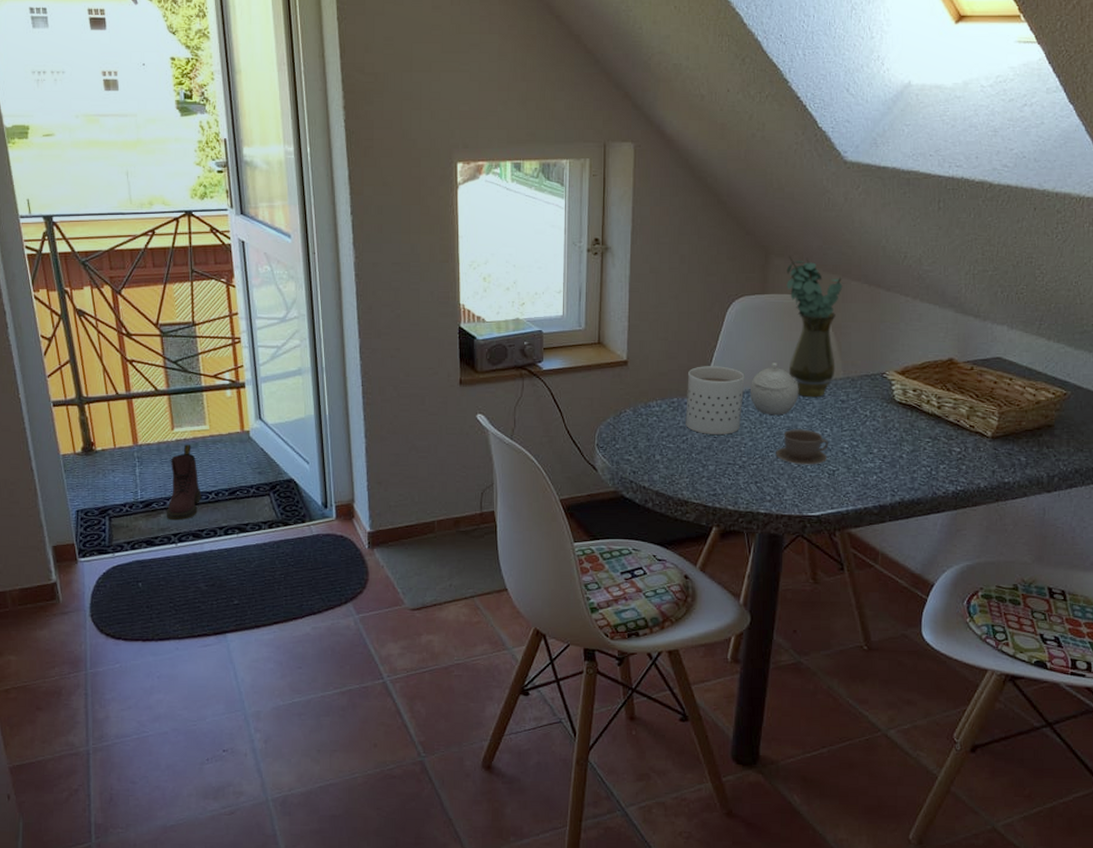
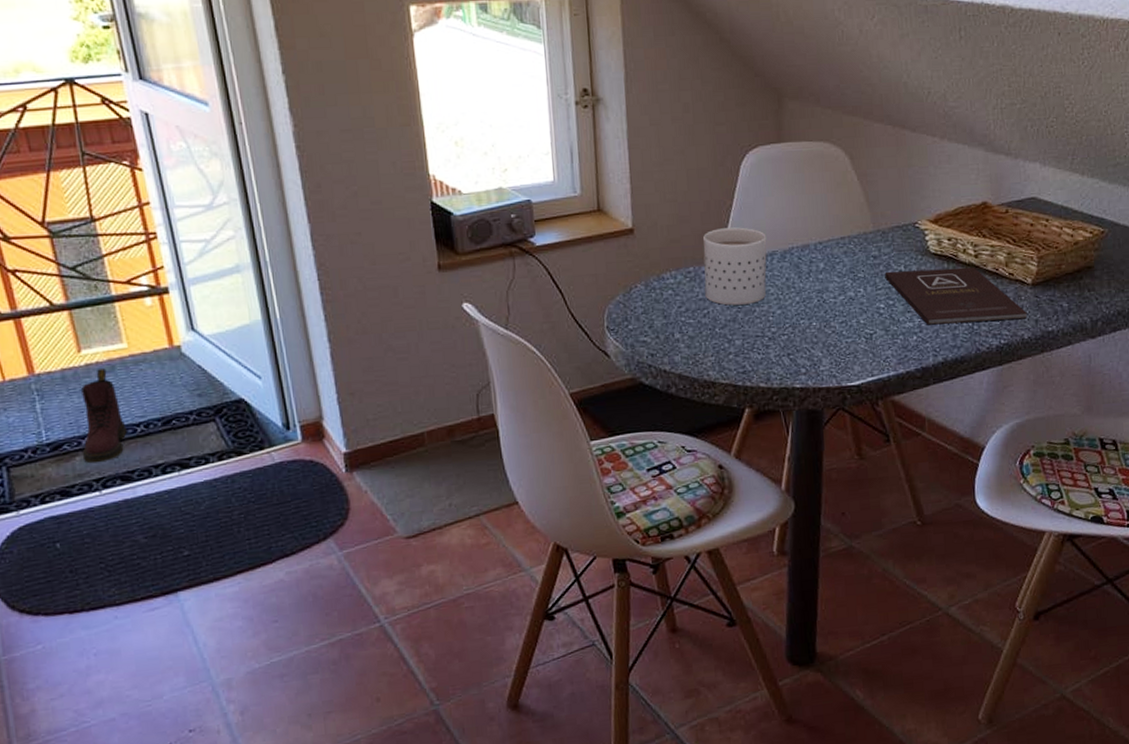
sugar bowl: present [750,363,799,416] -> none [773,219,827,279]
teacup: present [776,429,829,465] -> none [807,291,864,331]
vase: present [786,256,843,397] -> none [802,98,865,255]
book: none [851,415,985,469] -> present [885,267,1027,325]

